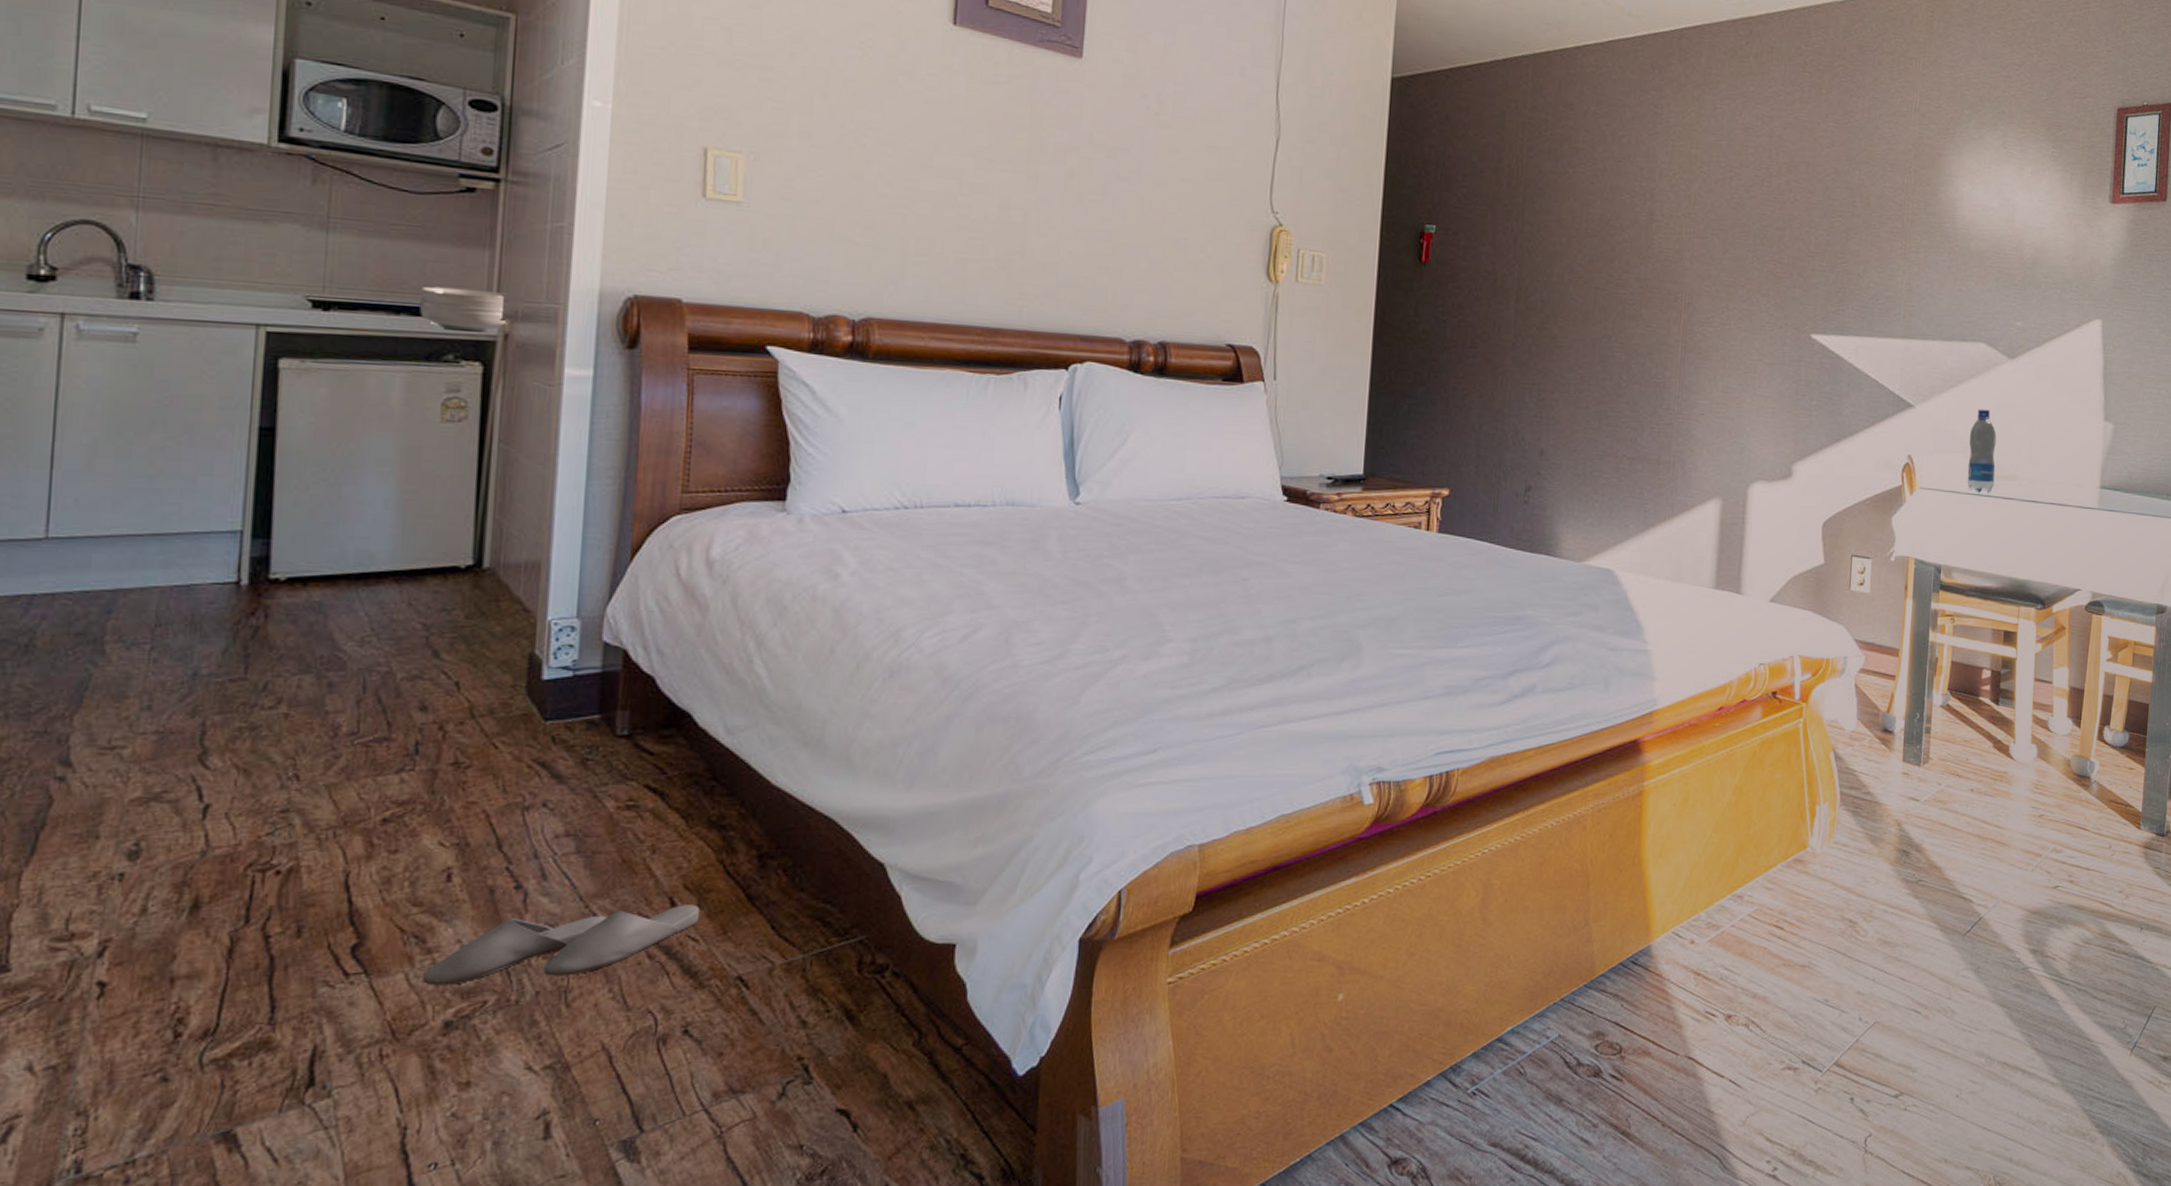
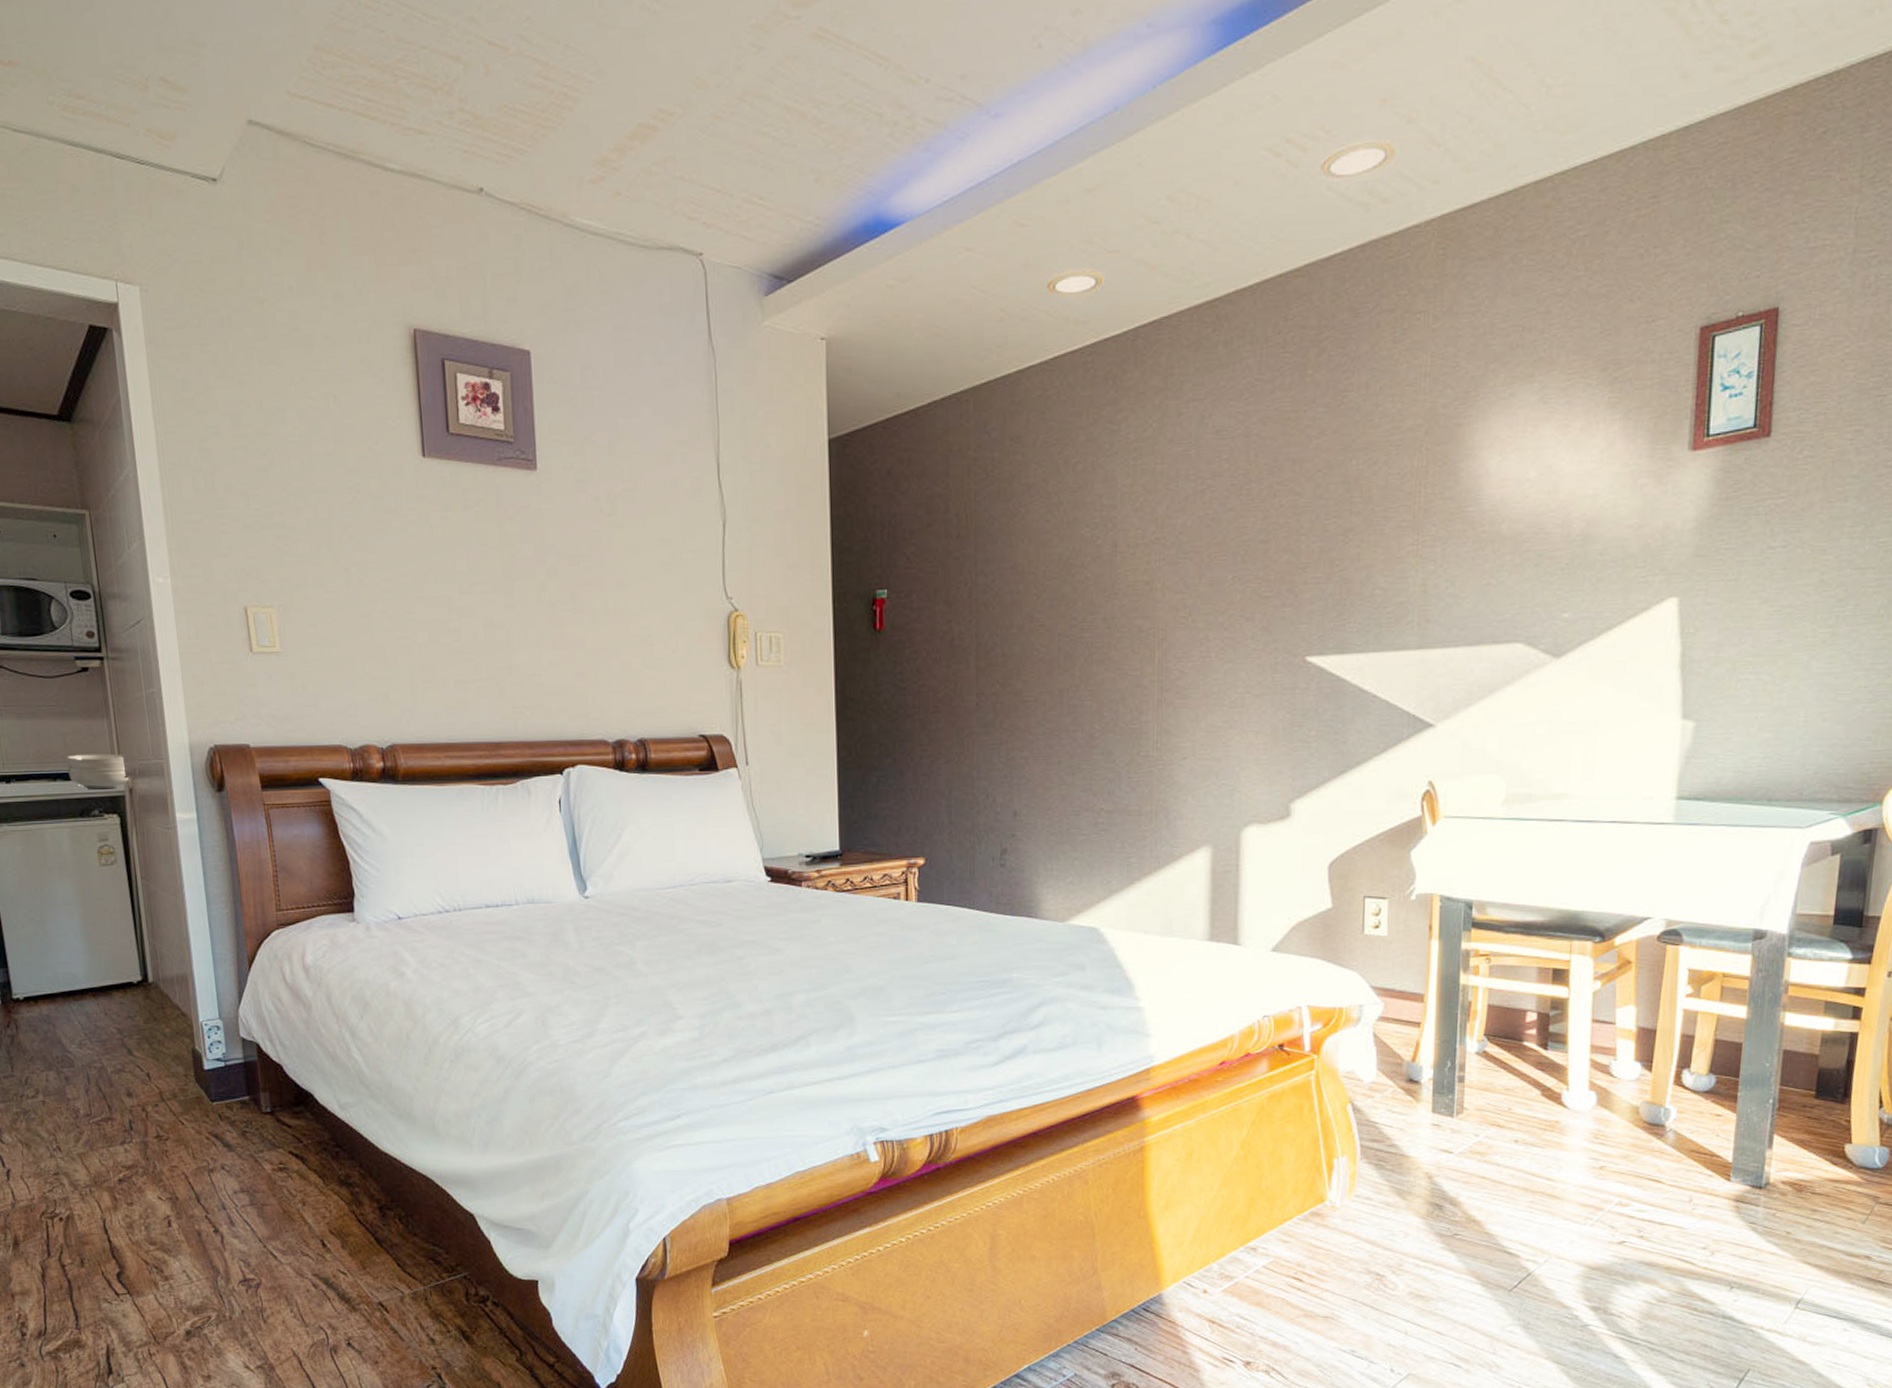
slippers: present [421,904,701,986] -> none [165,1246,345,1304]
bottle: present [1967,409,1997,494] -> none [1503,720,1539,818]

